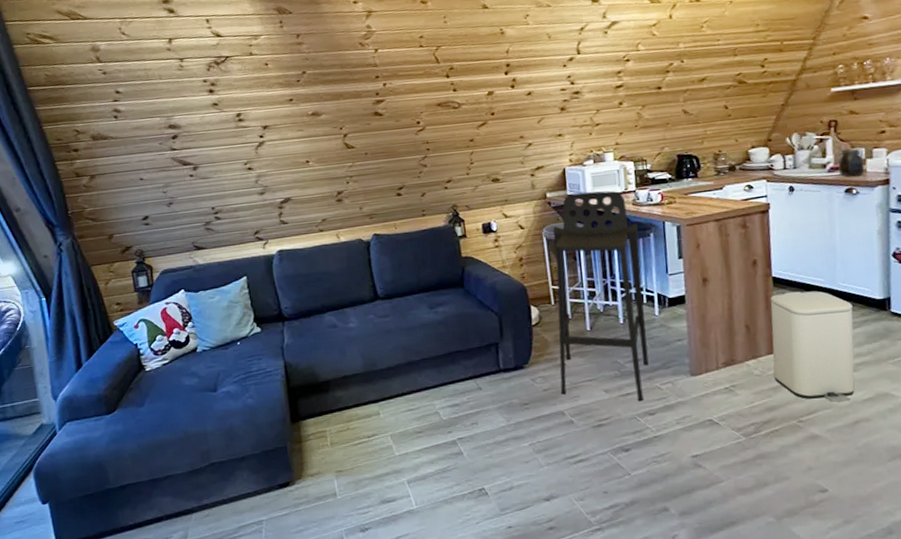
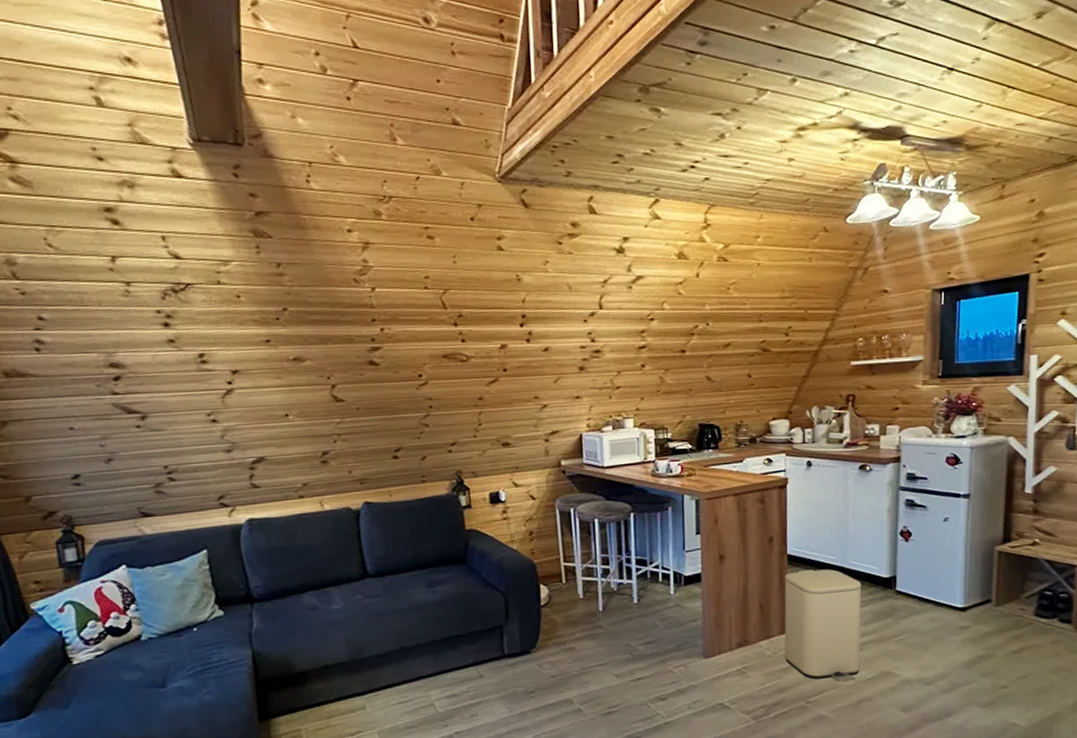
bar stool: present [553,190,649,402] -> none [566,459,662,687]
jar: present [836,148,865,178] -> none [853,424,879,455]

